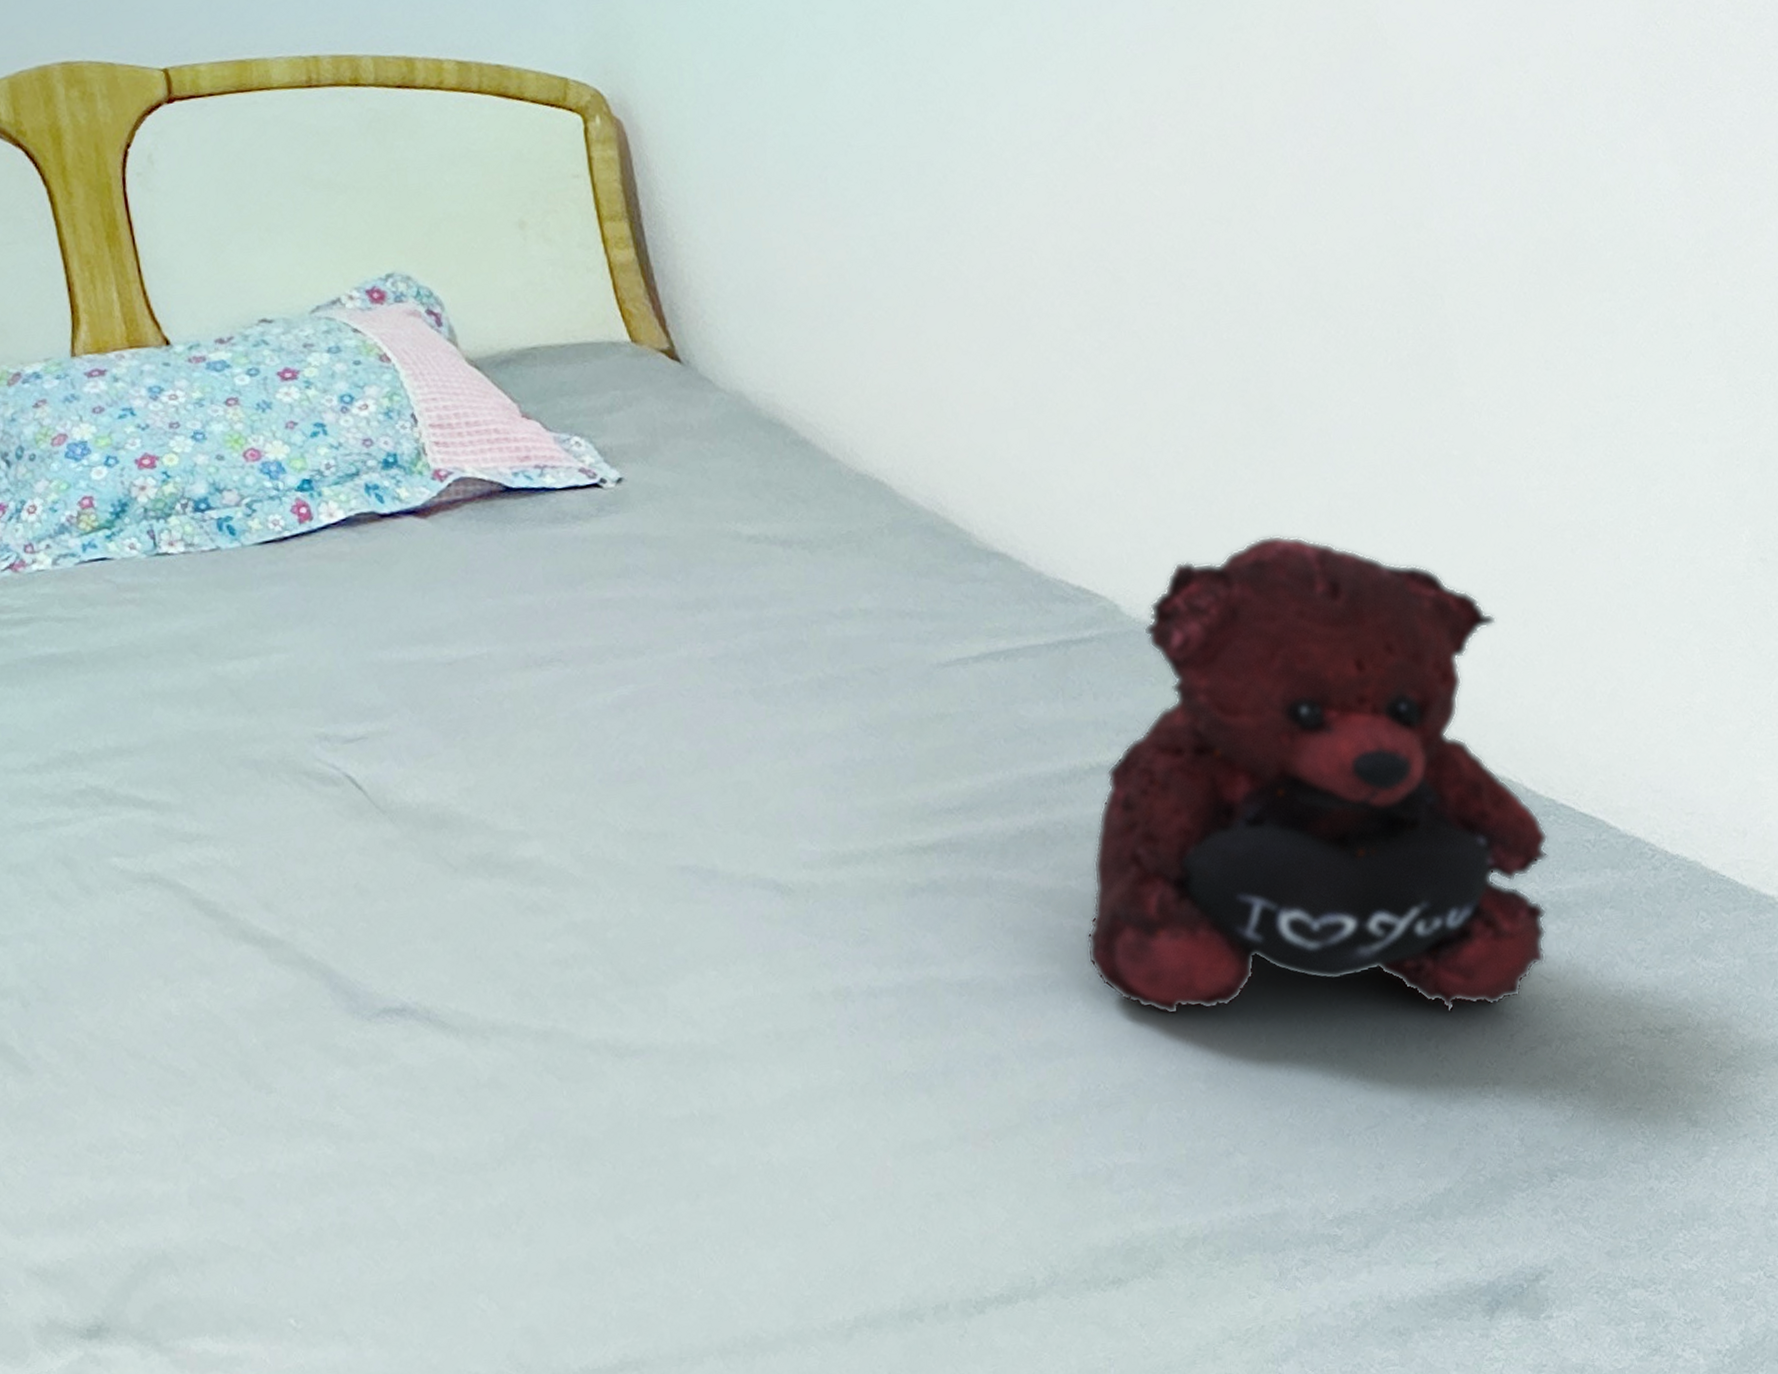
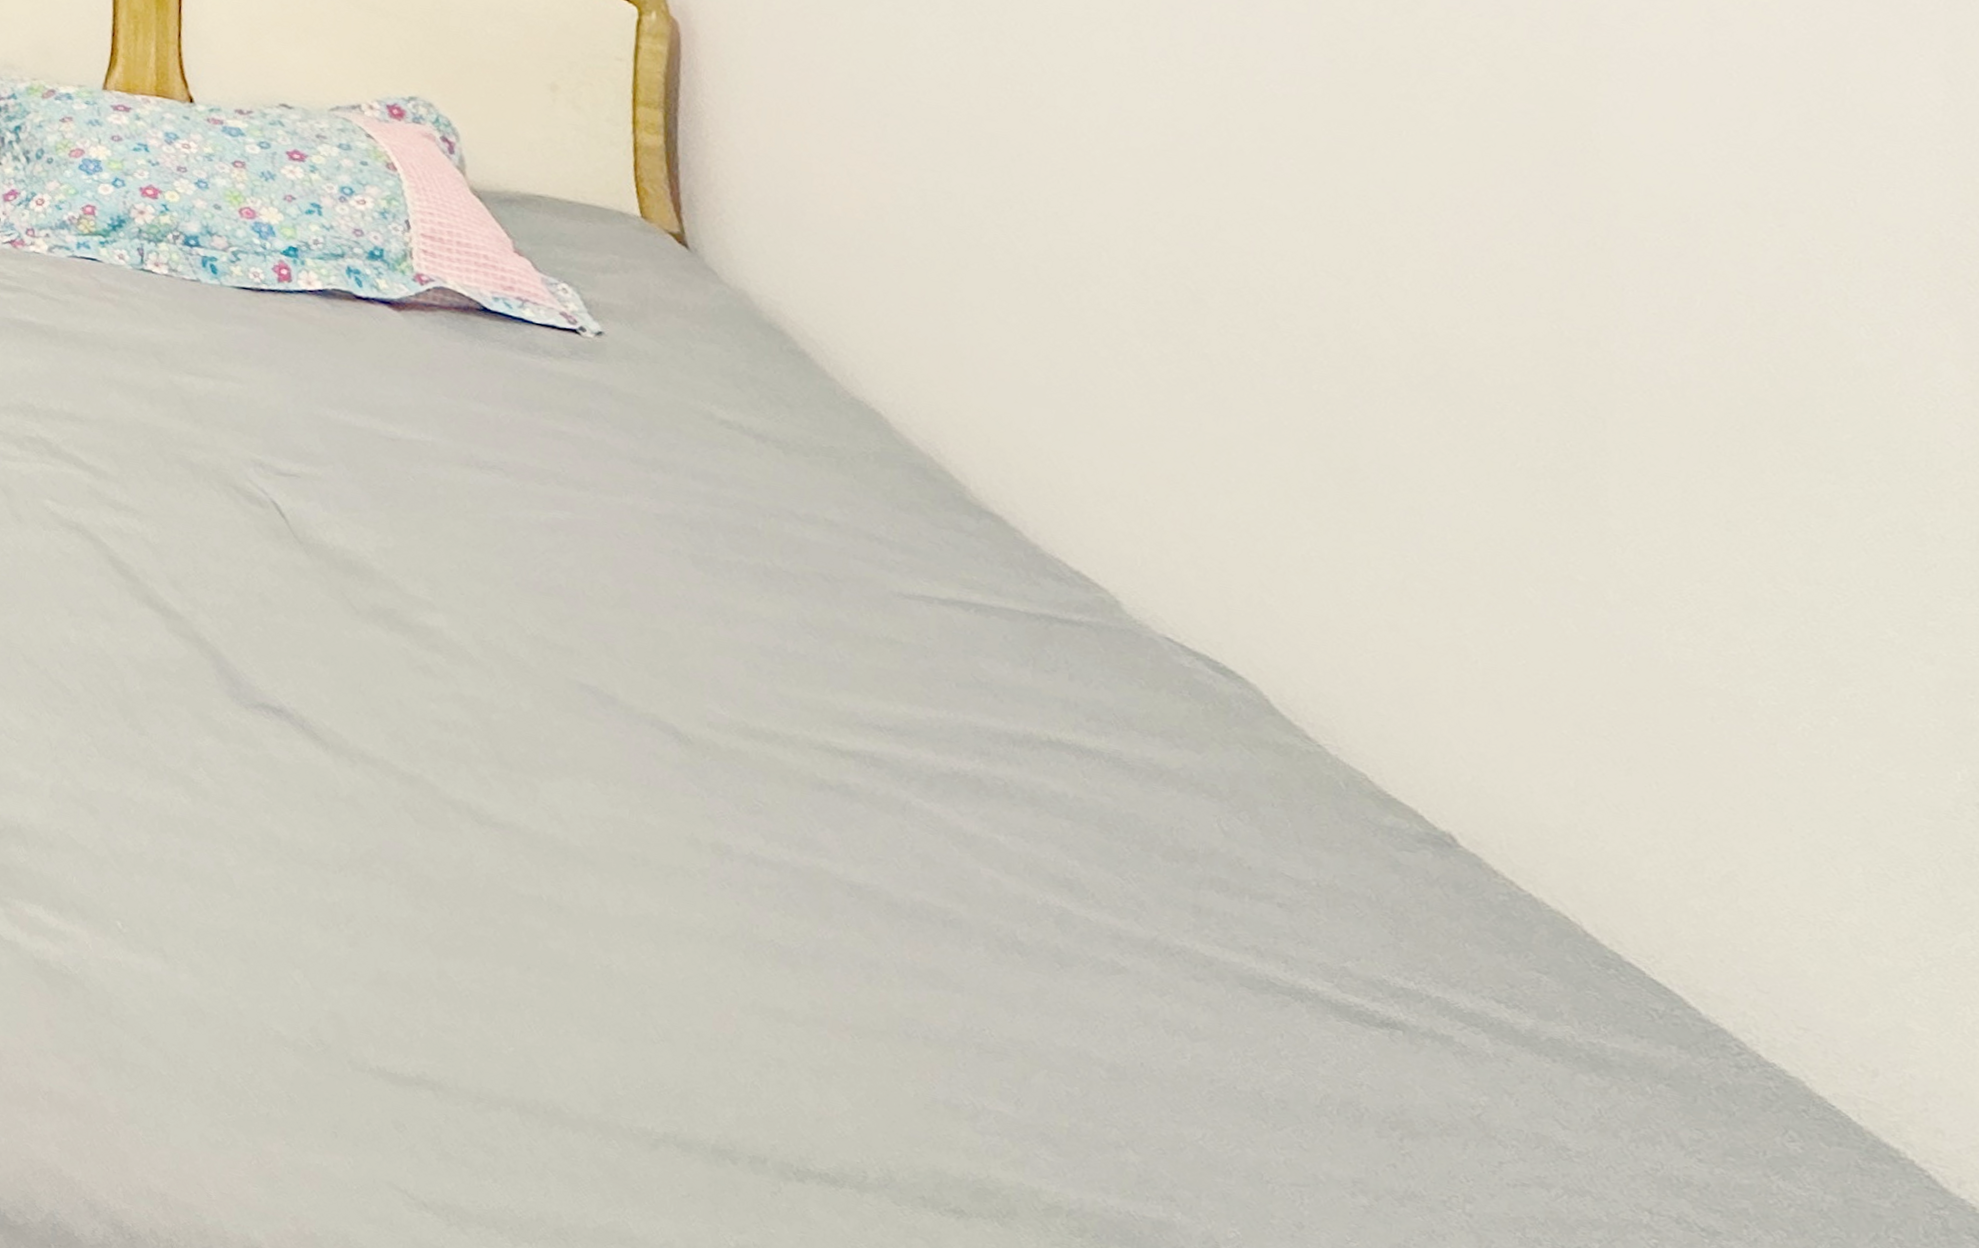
teddy bear: present [1086,535,1549,1016] -> none [1000,583,1602,1129]

